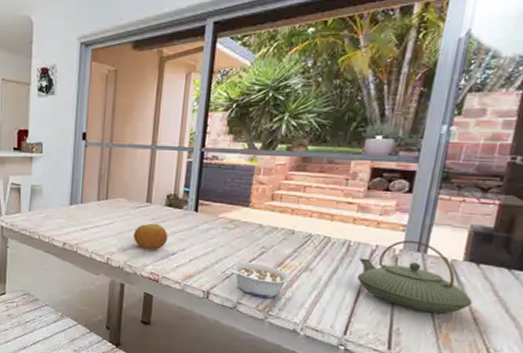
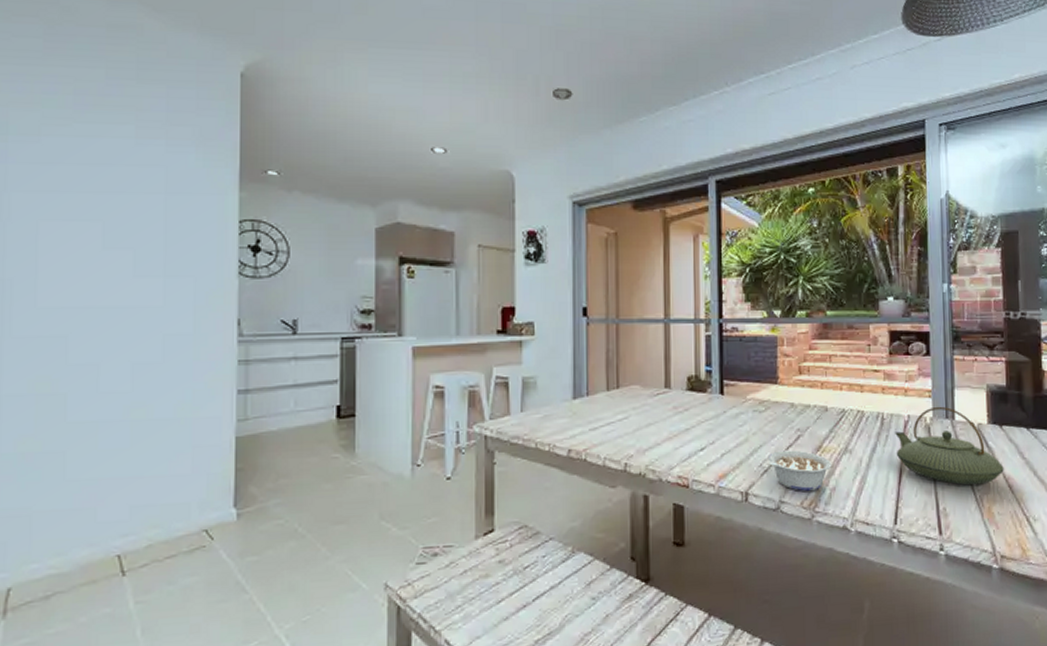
fruit: present [133,223,168,249] -> none [653,413,694,447]

